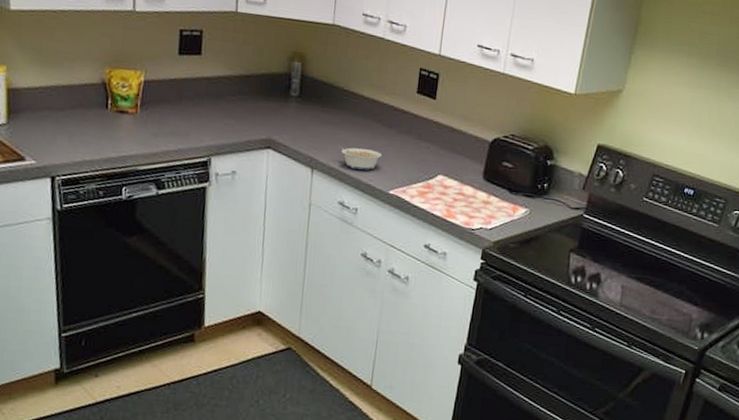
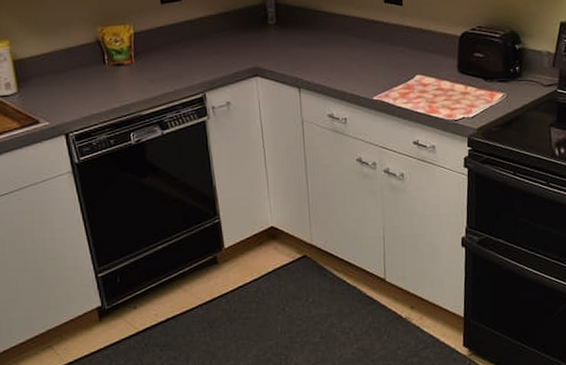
legume: present [337,143,382,170] -> none [318,61,362,82]

